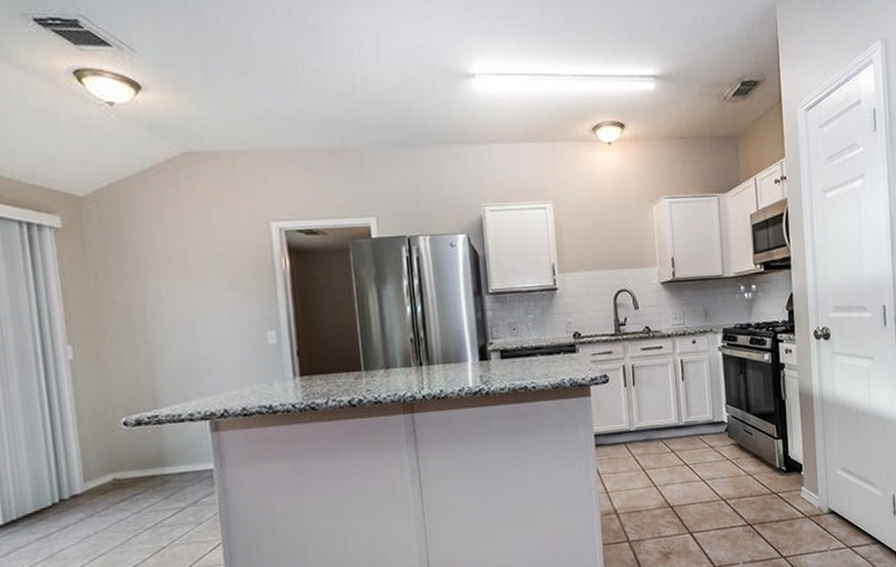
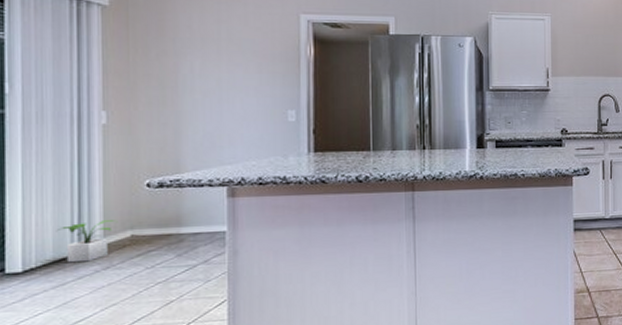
potted plant: none [33,463,98,513] -> present [56,220,118,263]

